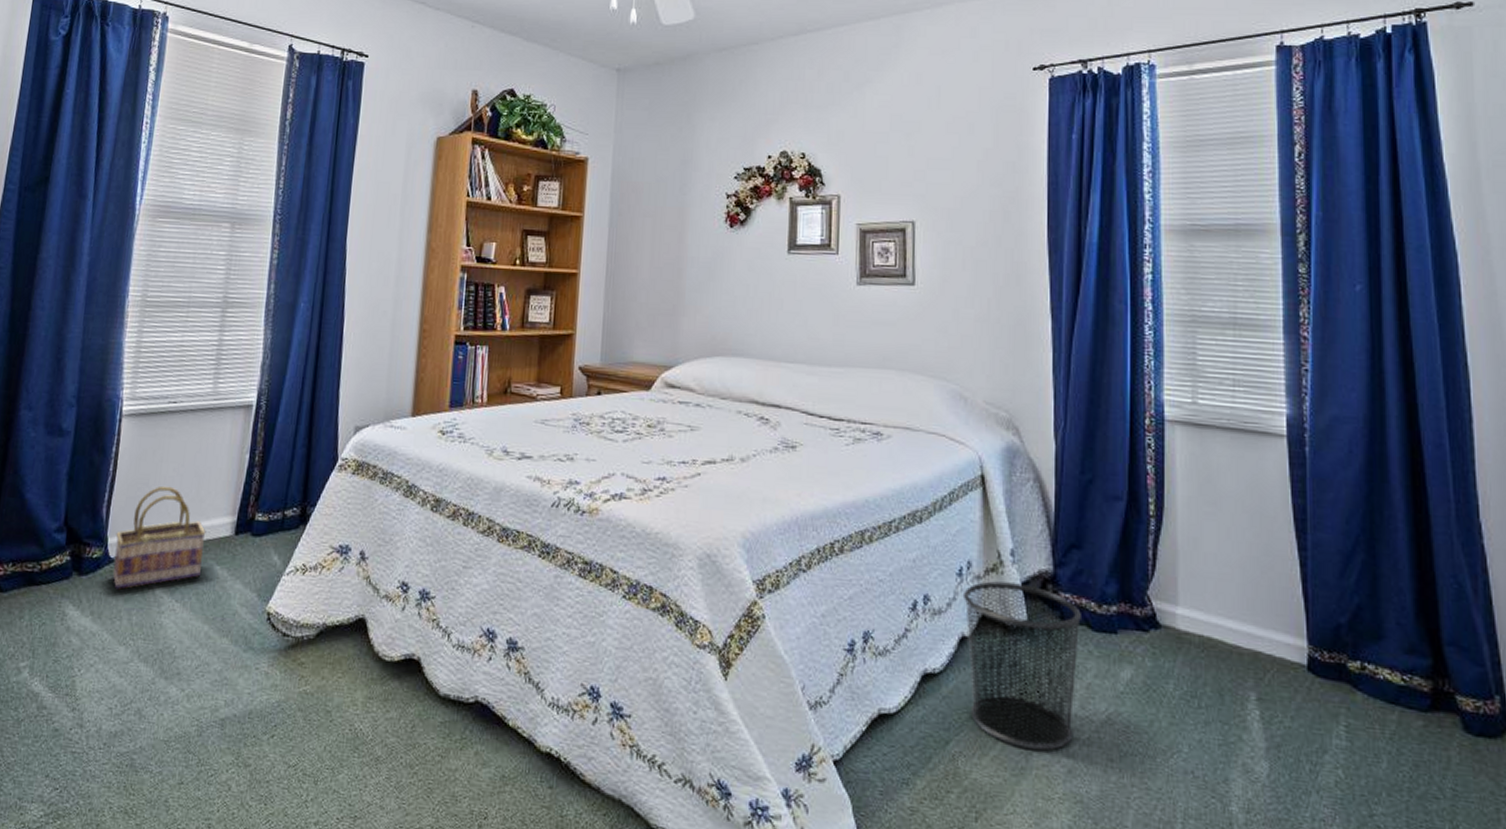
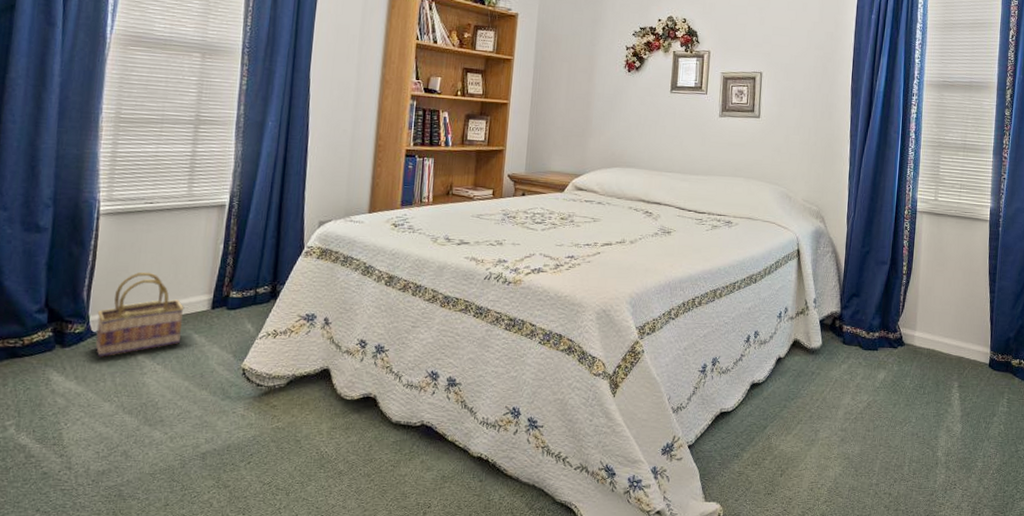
waste bin: present [964,581,1081,751] -> none [781,320,856,428]

